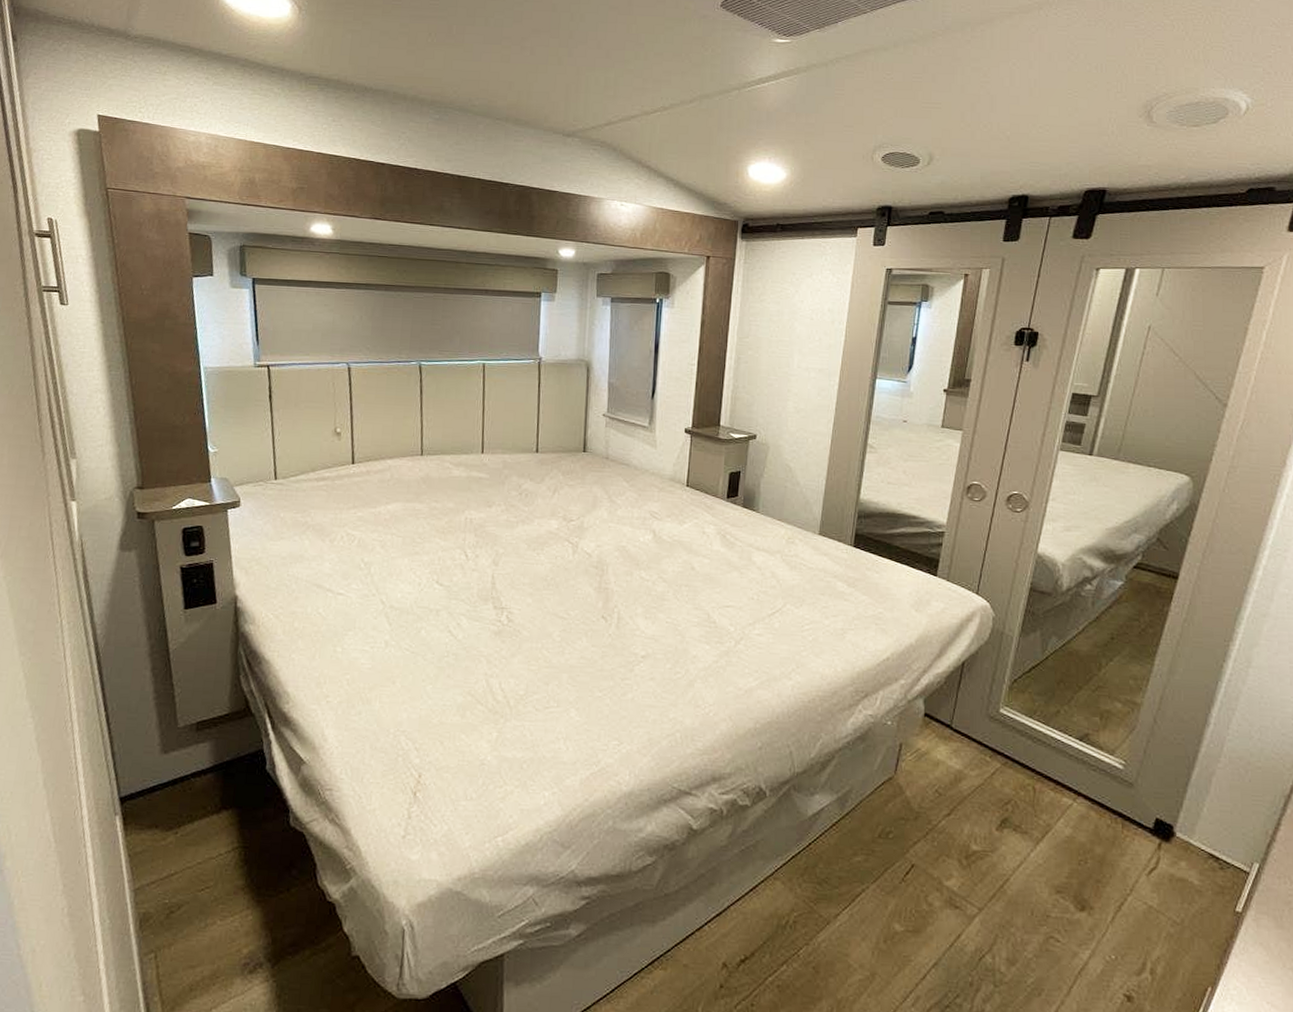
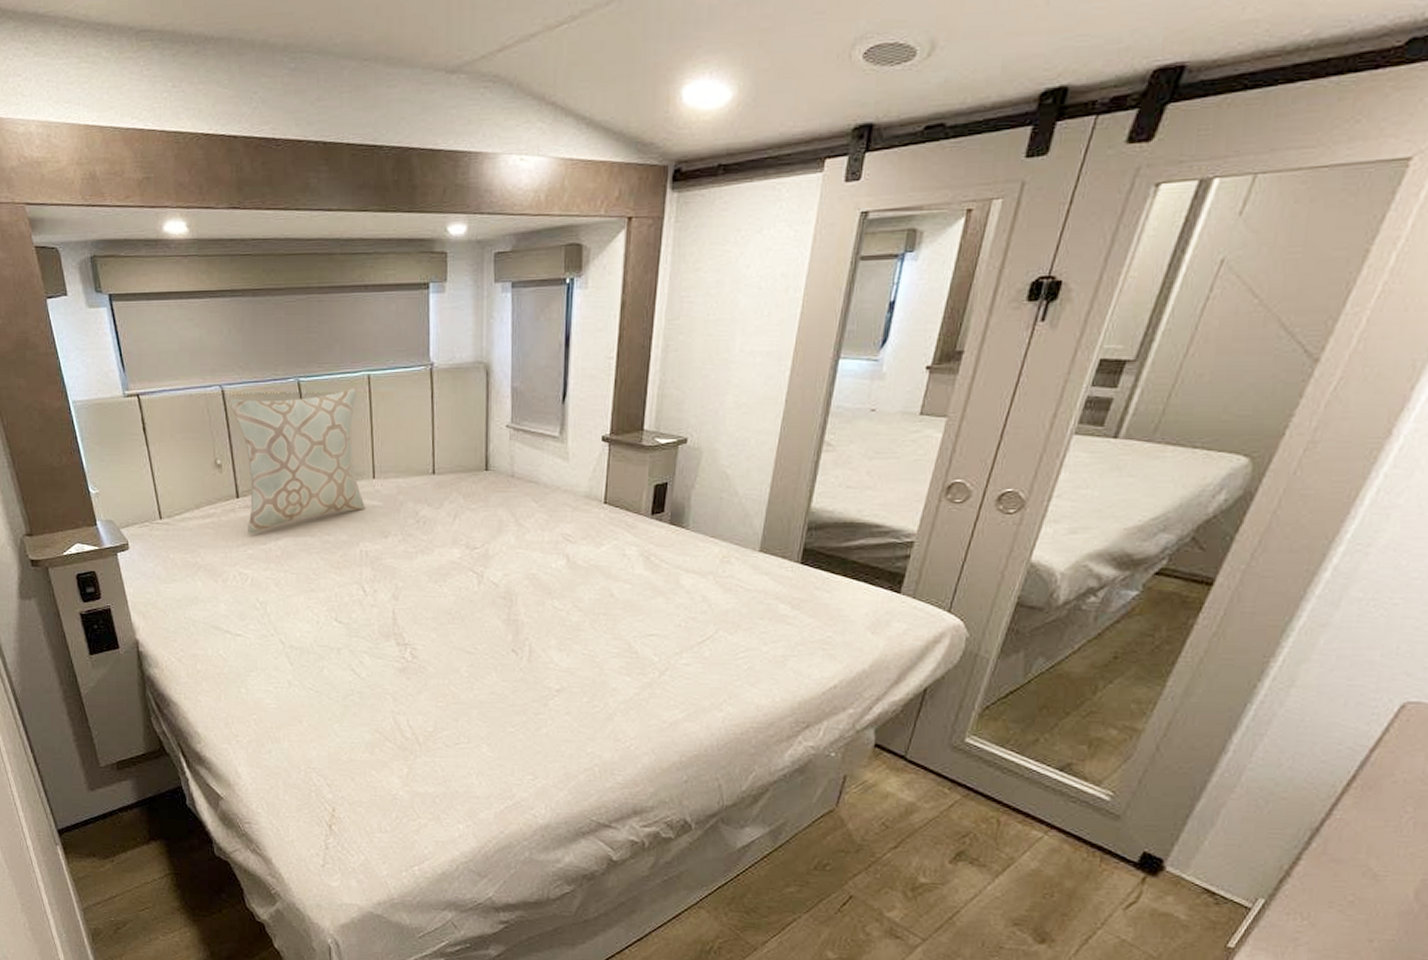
pillow: none [354,373,473,498] -> present [229,387,365,534]

